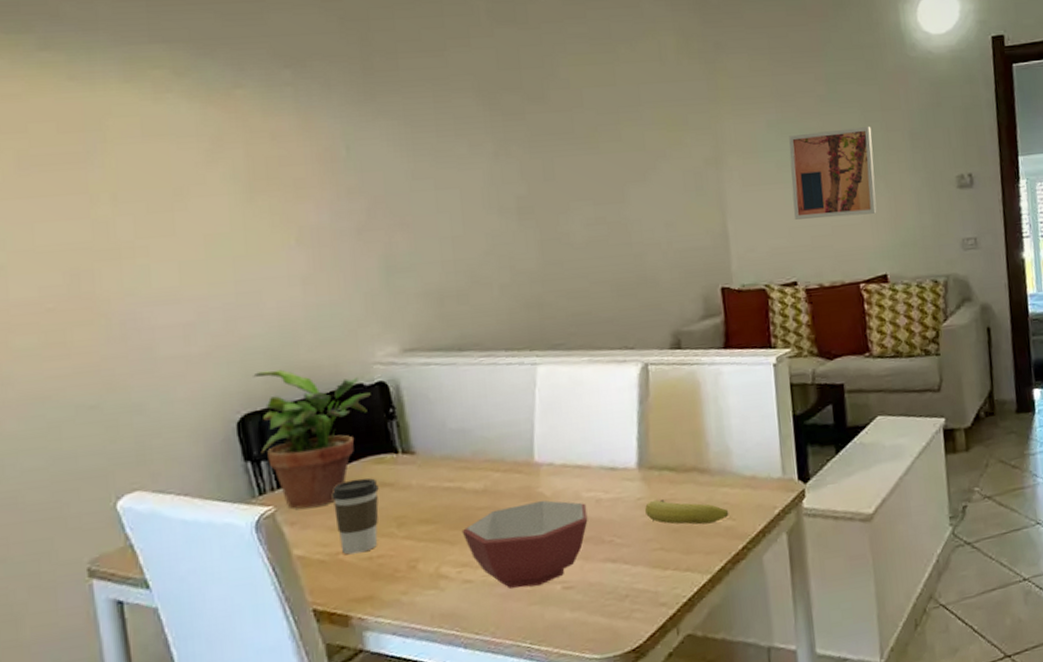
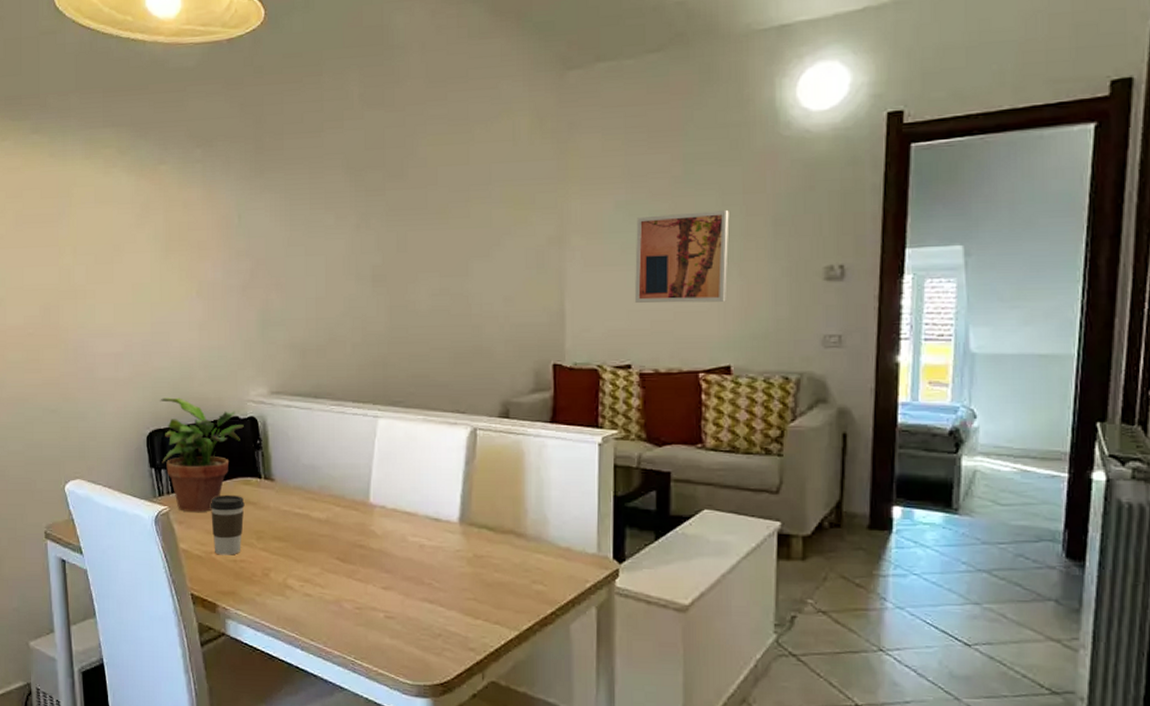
bowl: present [461,500,588,589] -> none [306,537,411,610]
fruit: present [645,499,729,525] -> none [463,554,541,585]

